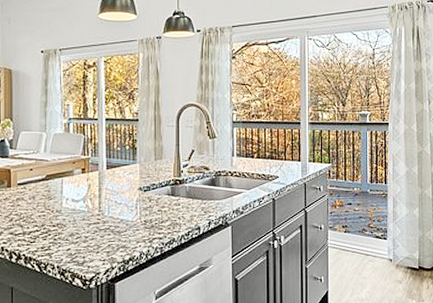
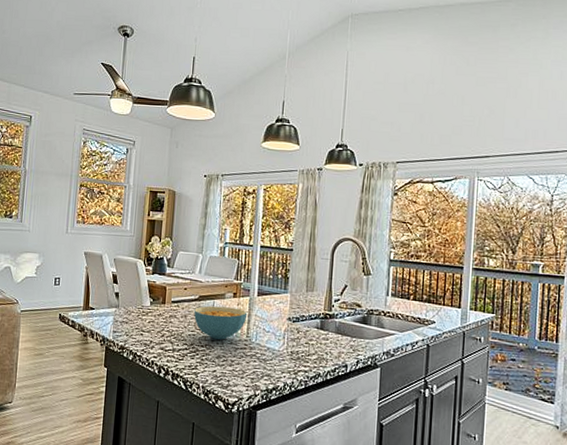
cereal bowl: none [42,183,98,217] -> present [193,305,248,340]

